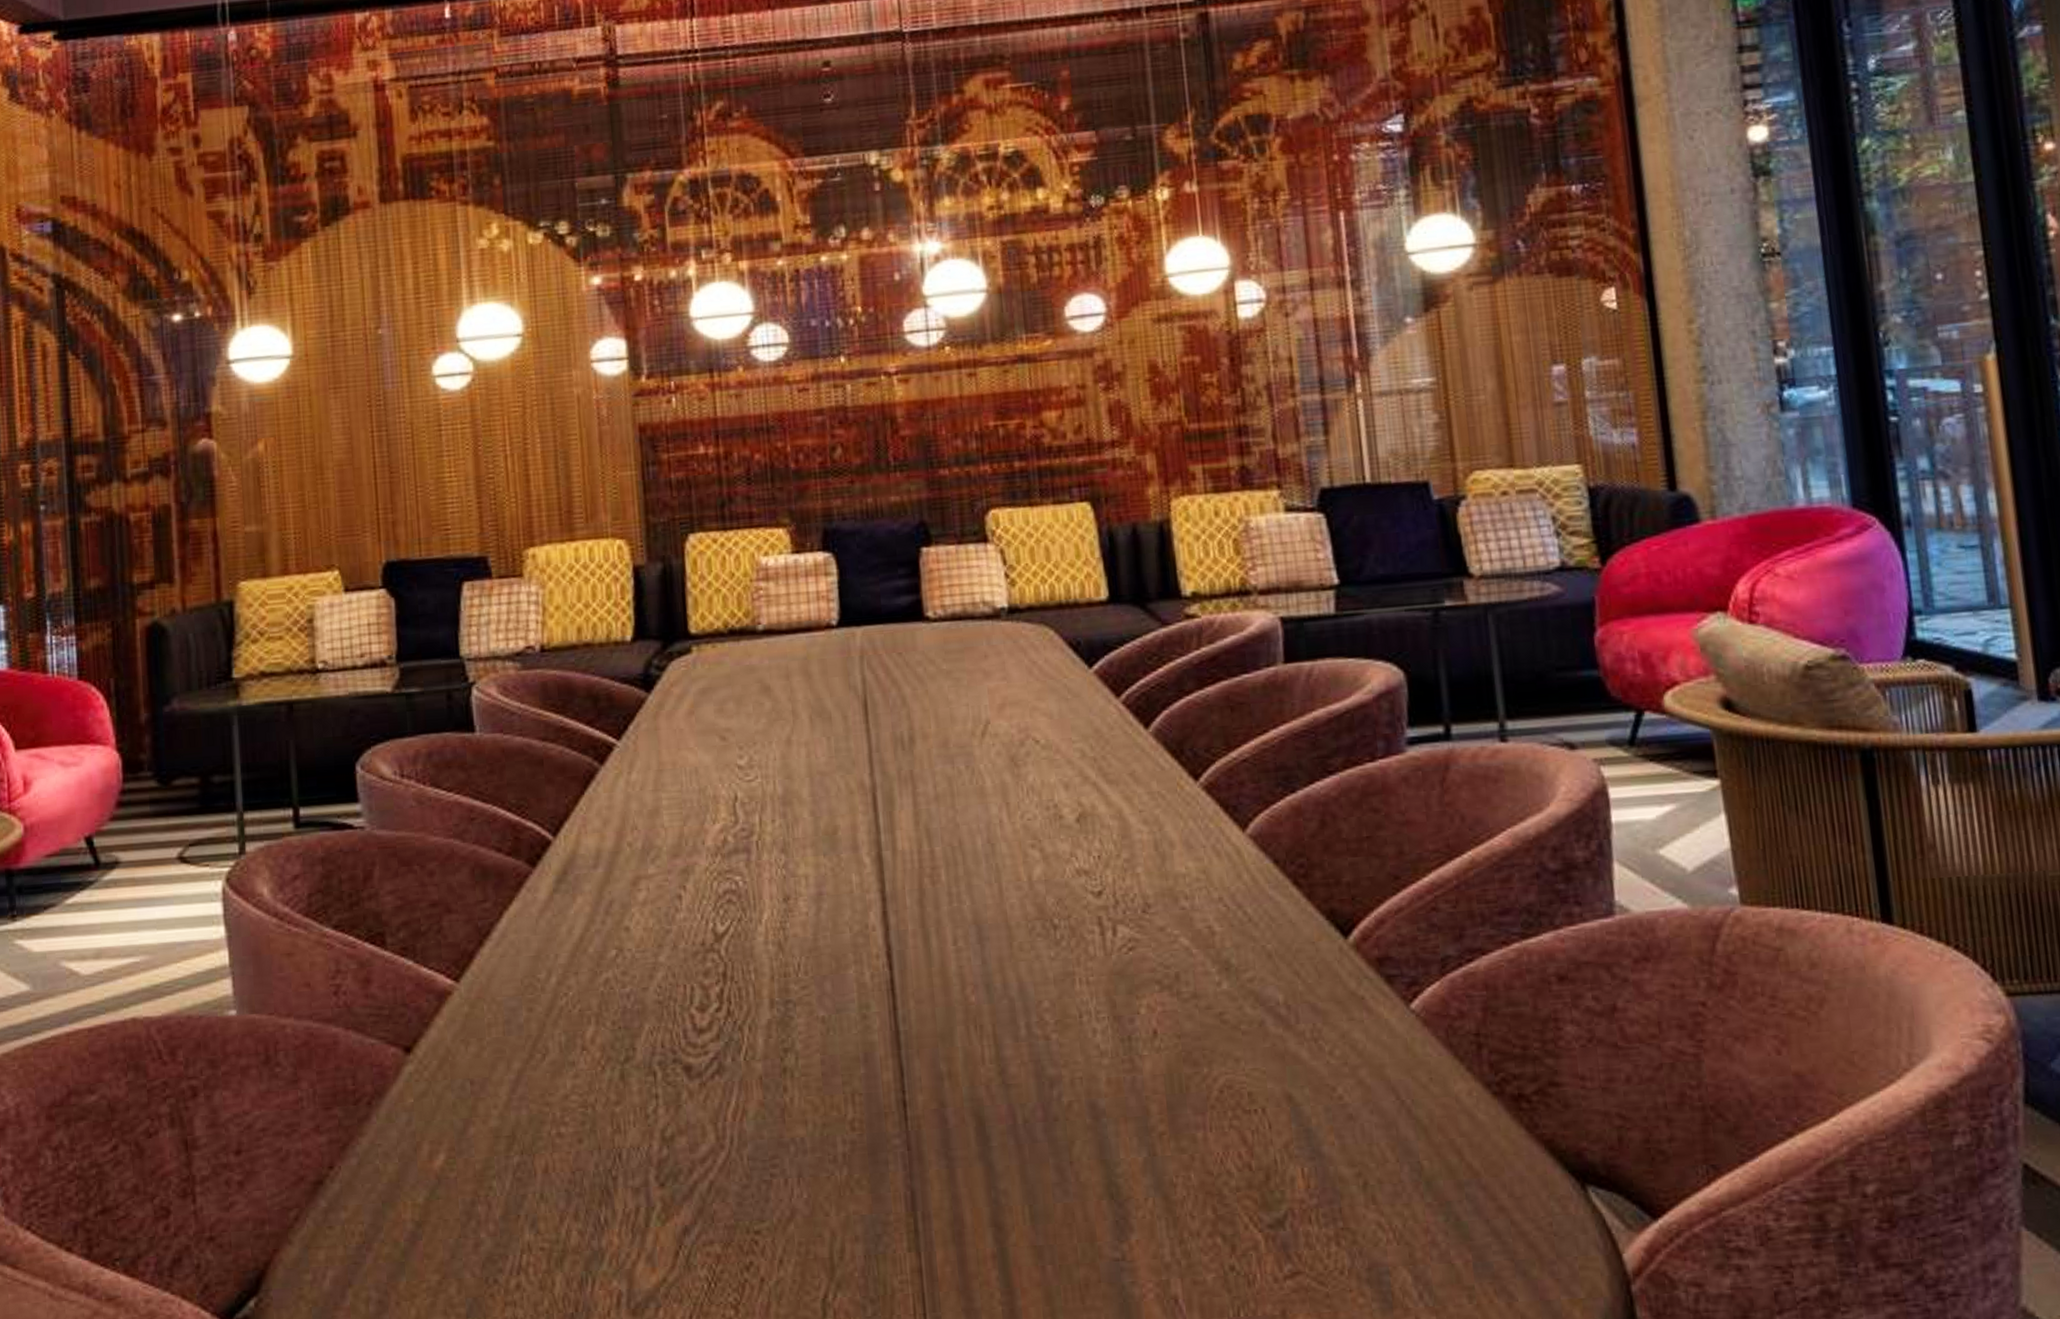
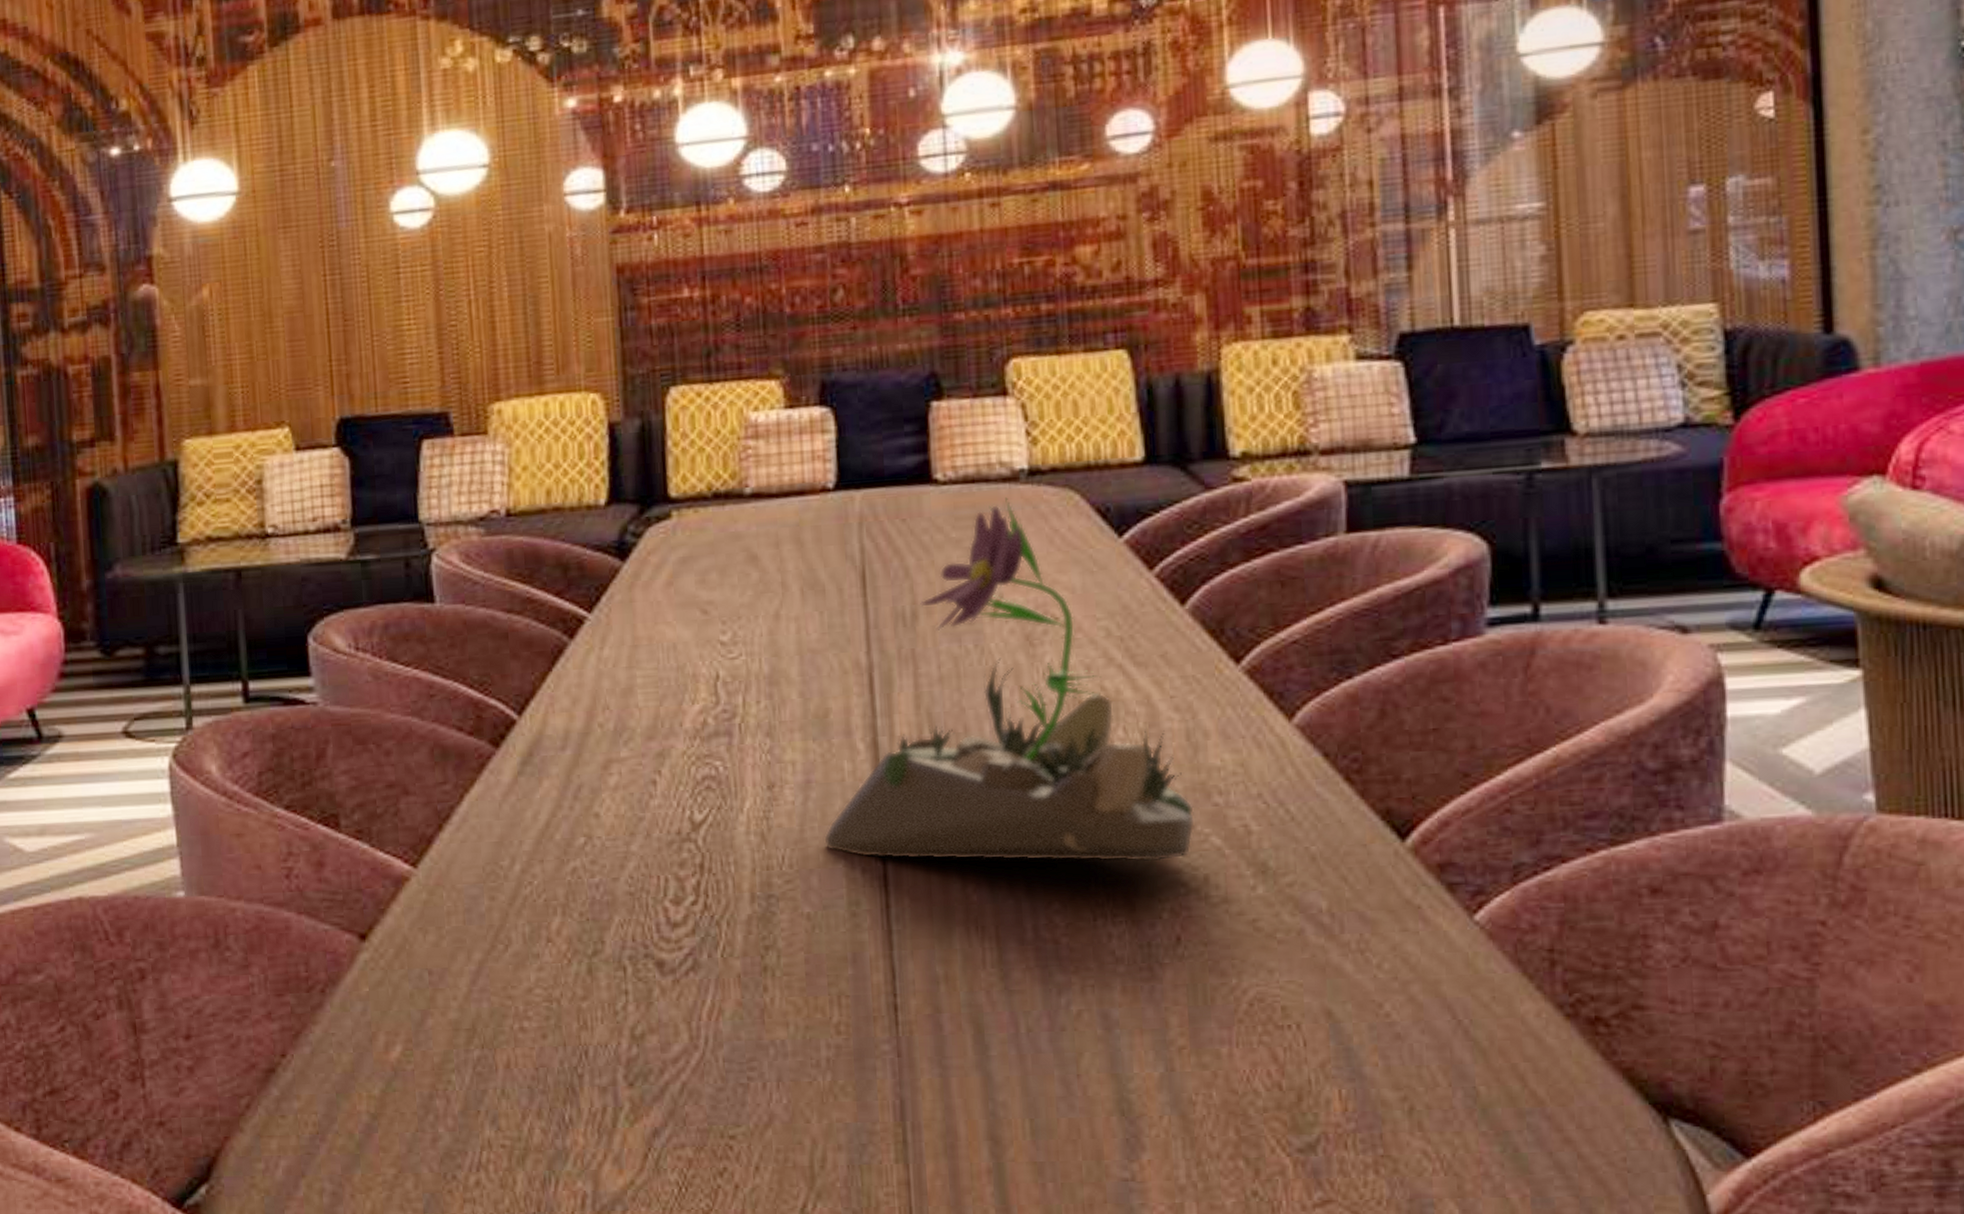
flower arrangement: none [835,633,1166,965] -> present [824,497,1196,863]

